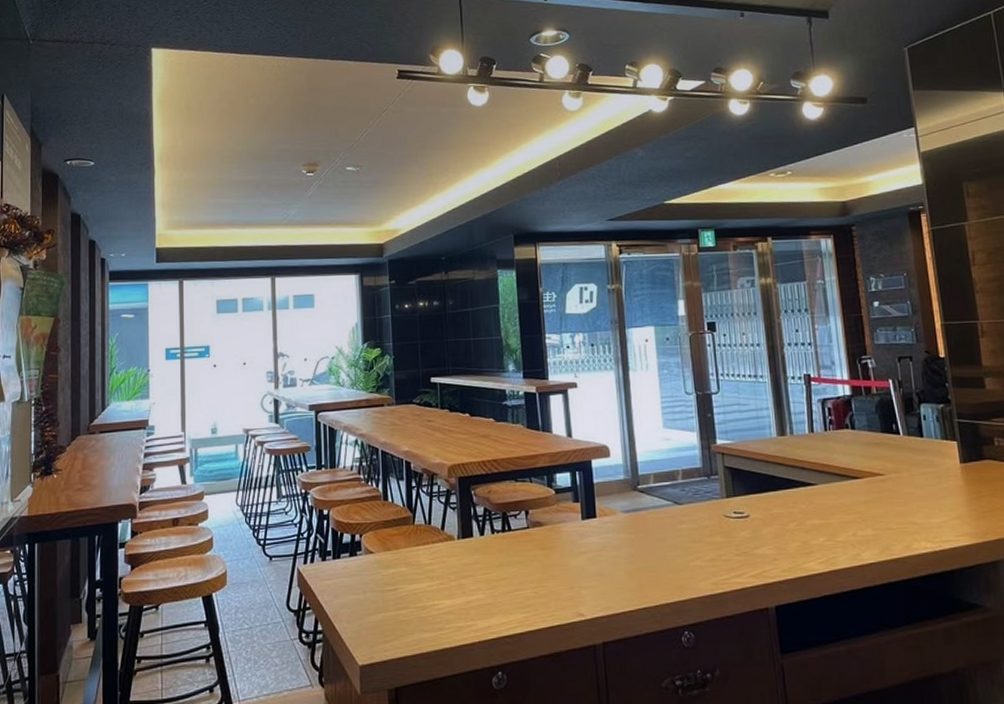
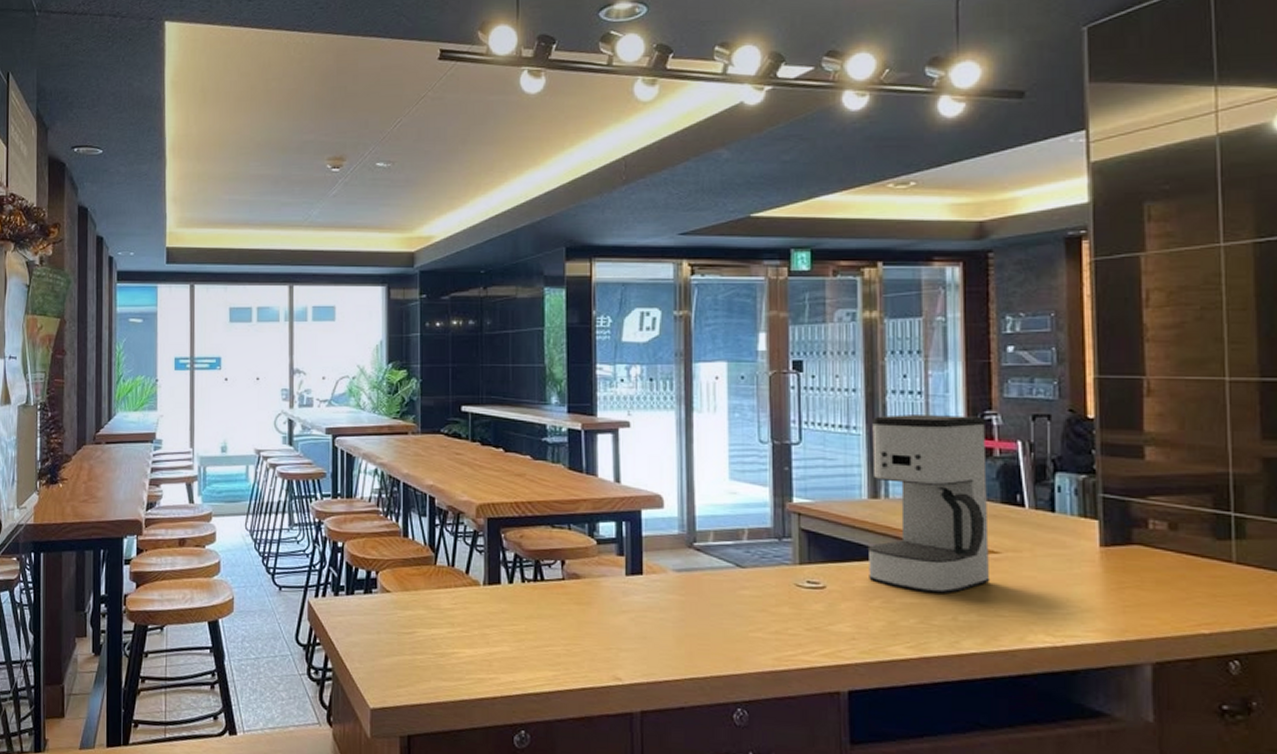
coffee maker: none [774,361,880,514] -> present [867,415,990,594]

